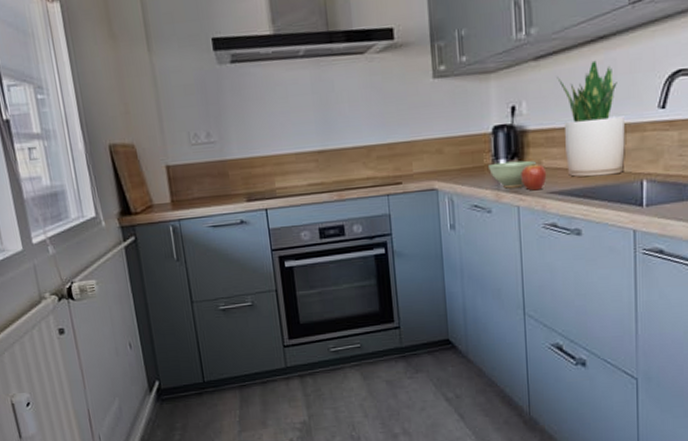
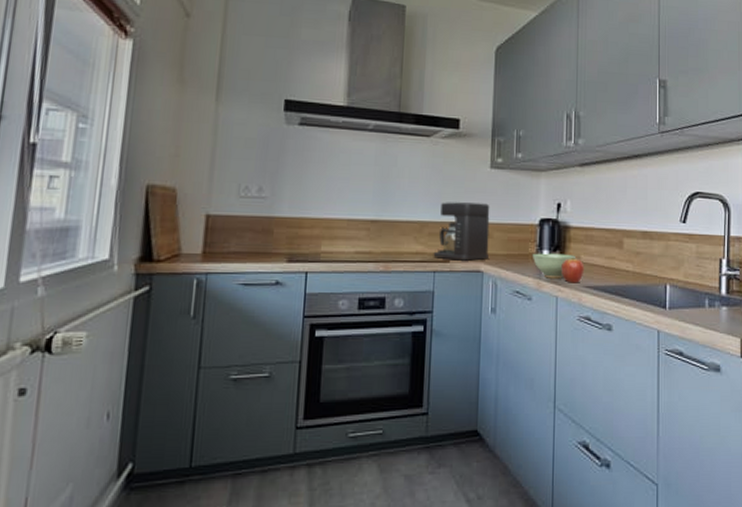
coffee maker: none [384,117,442,182] -> present [433,202,490,261]
planter: present [557,60,625,178] -> none [598,174,653,277]

